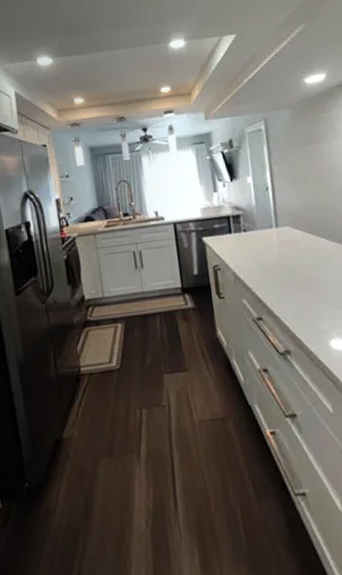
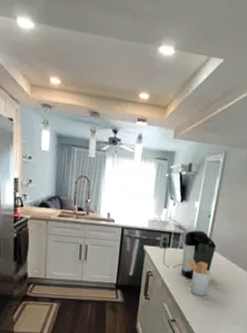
coffee maker: none [218,206,287,265] -> present [159,230,217,280]
utensil holder: none [253,239,292,283] -> present [185,258,212,297]

